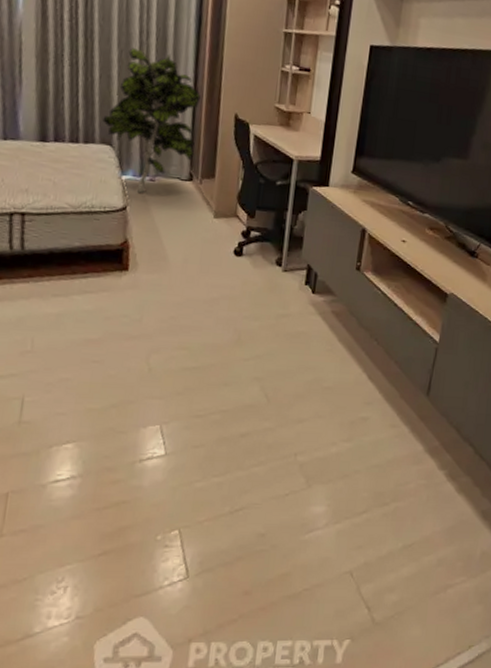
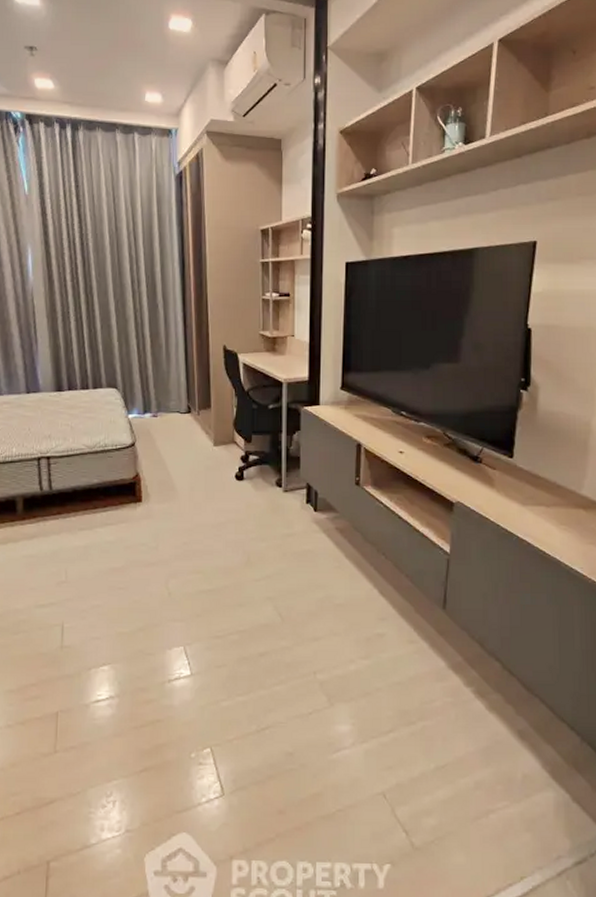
indoor plant: present [102,48,201,194] -> none [107,297,190,430]

